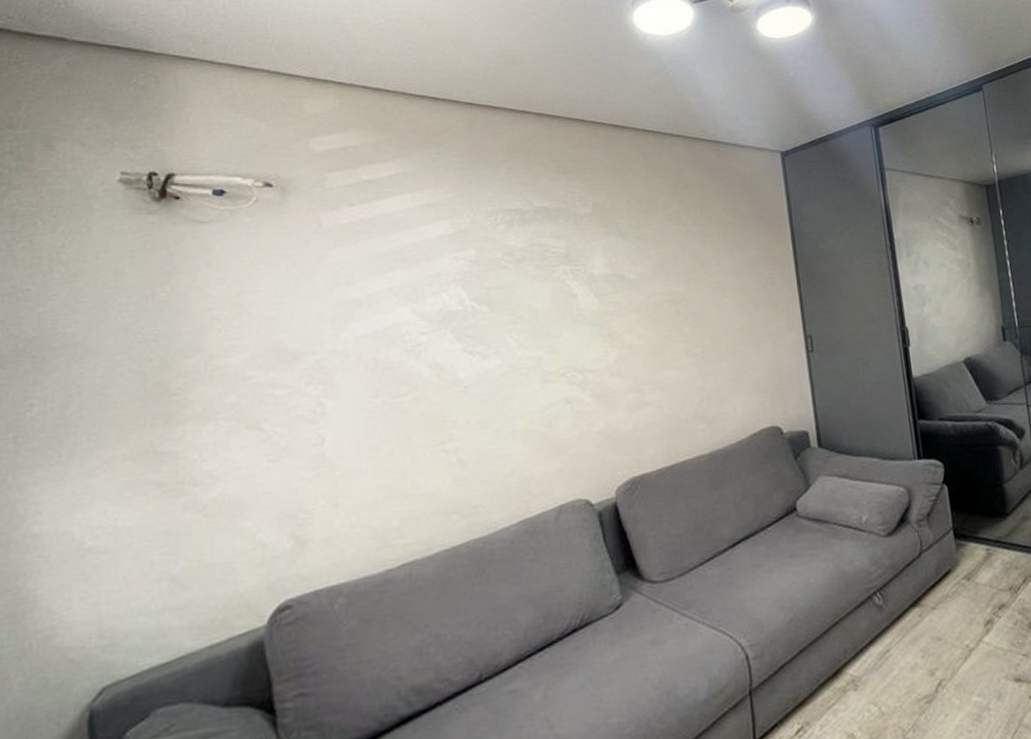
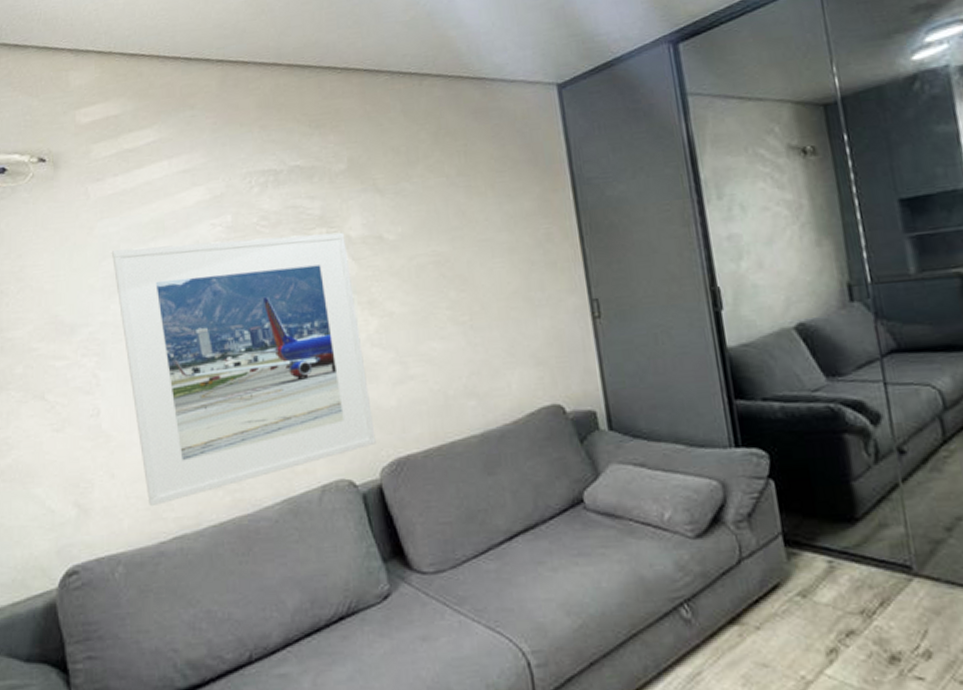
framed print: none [345,270,612,535] -> present [112,232,376,507]

